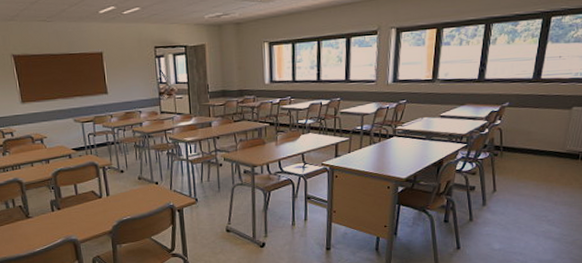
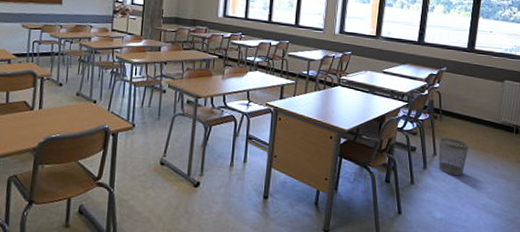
wastebasket: none [498,172,531,209] -> present [438,137,469,176]

